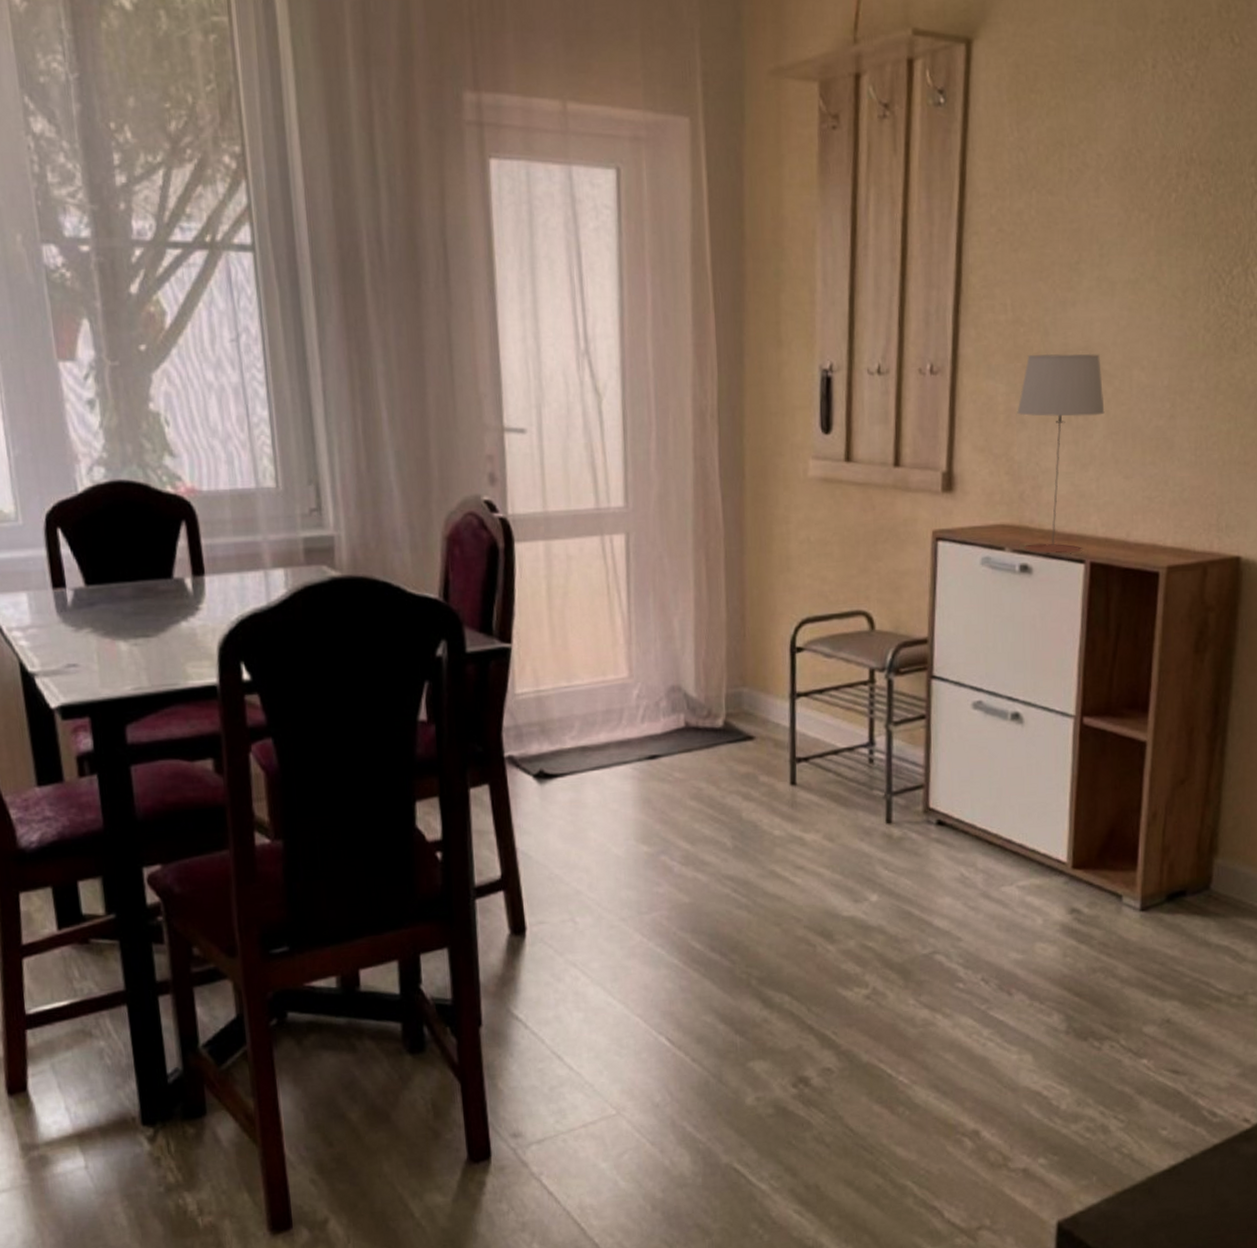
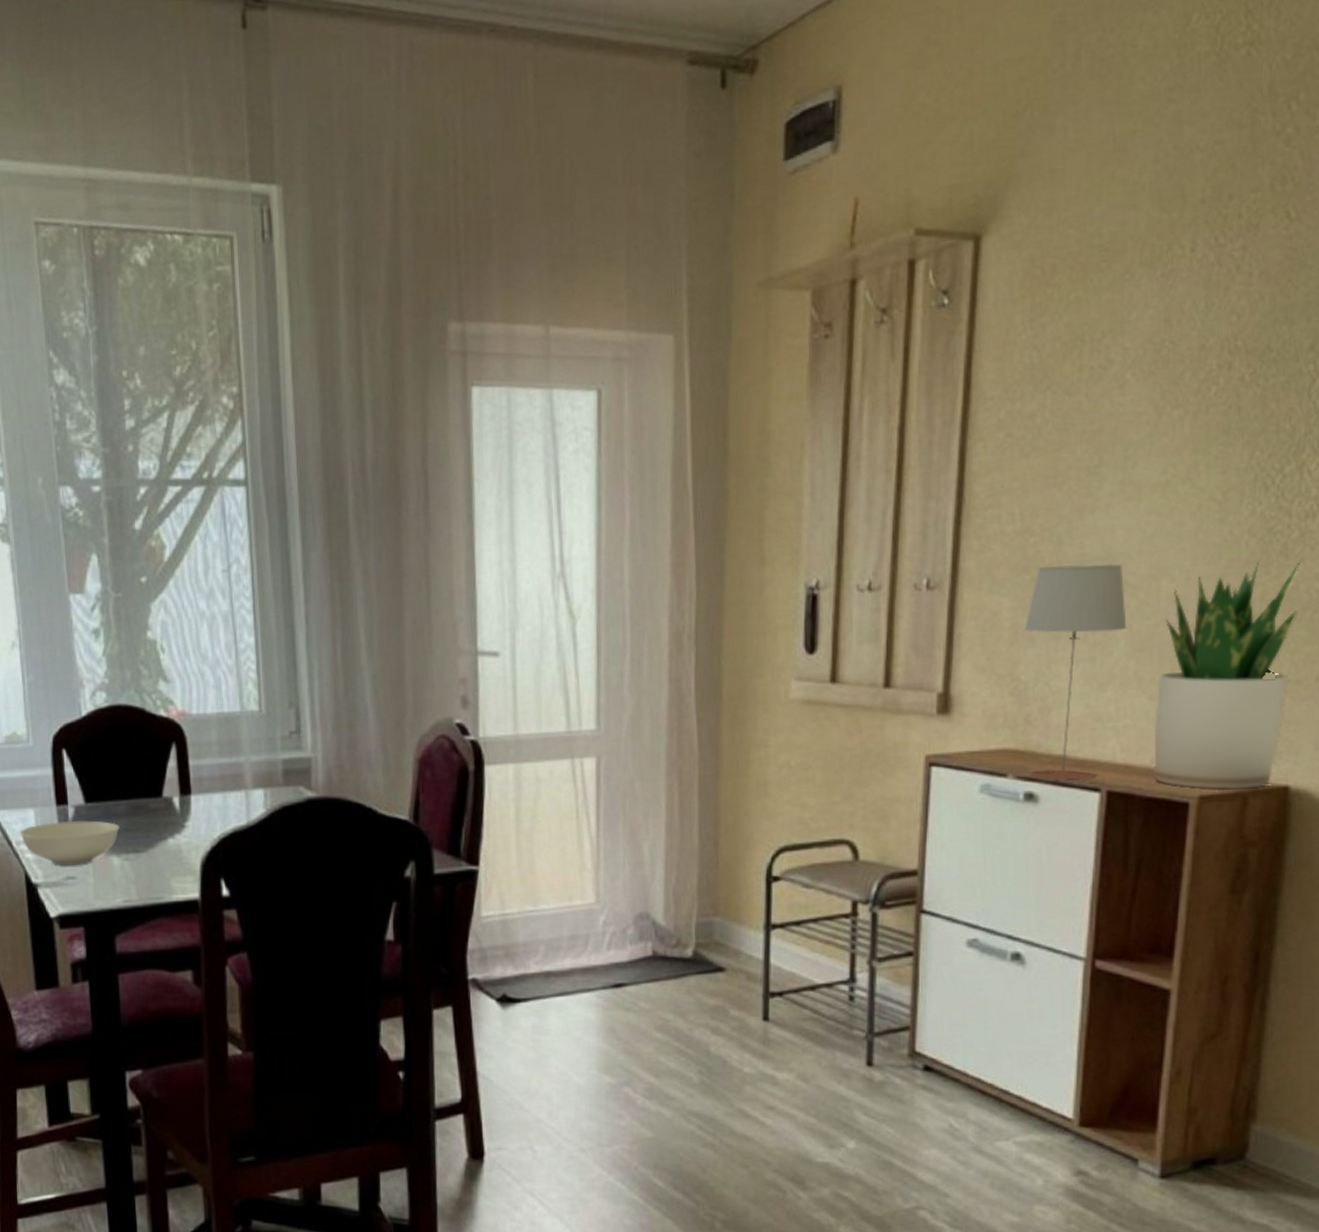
bowl: none [11,604,126,653] -> present [20,820,120,865]
planter: none [1129,354,1247,562] -> present [1155,561,1300,791]

